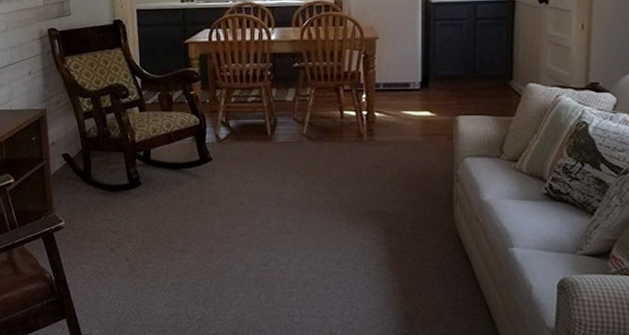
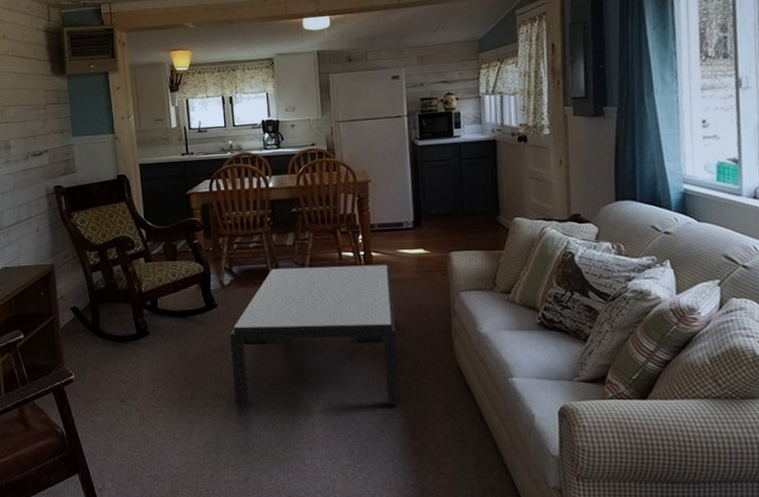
coffee table: none [224,124,396,269] -> present [230,264,401,405]

